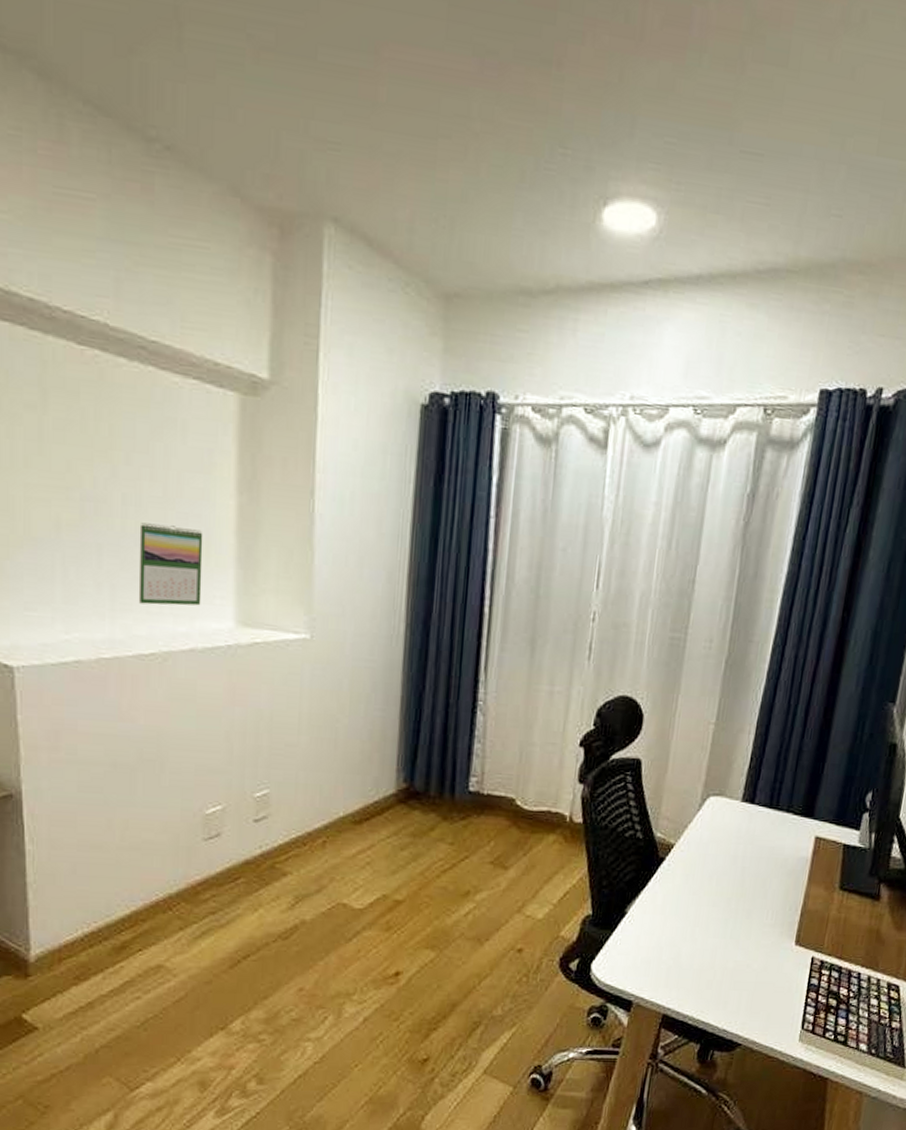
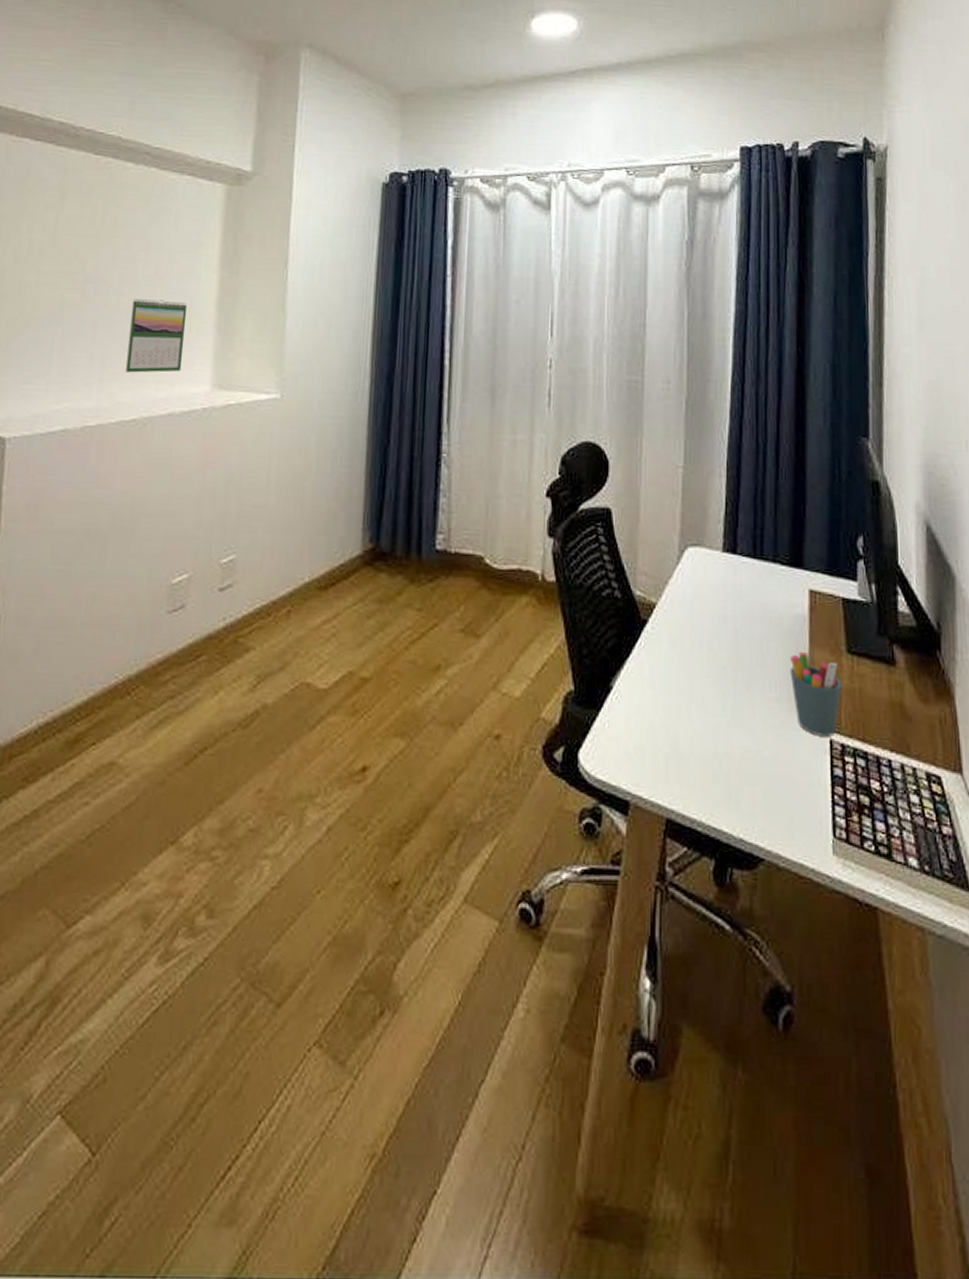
pen holder: none [786,887,831,955] -> present [789,651,842,737]

